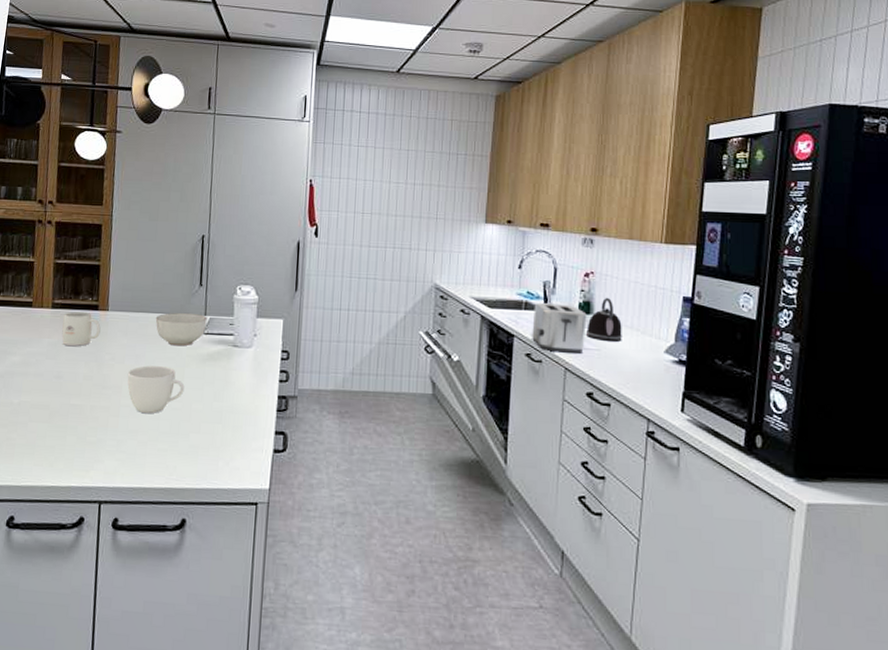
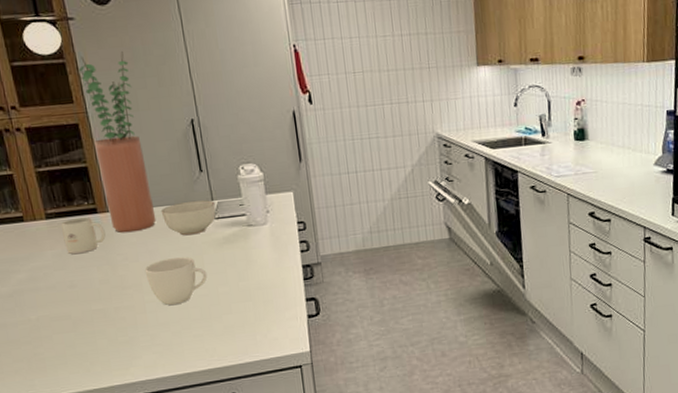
vase: none [108,165,159,334] -> present [78,52,156,233]
toaster: present [532,303,587,355] -> none [533,134,583,182]
kettle: present [585,297,622,342] -> none [582,121,616,164]

